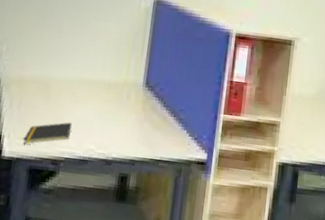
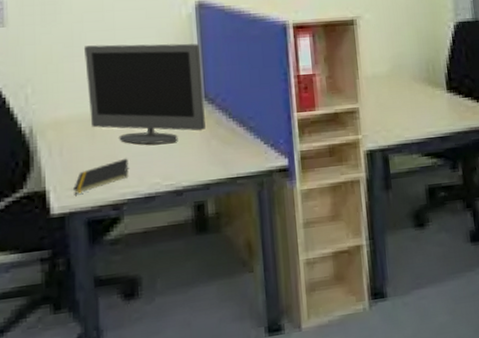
monitor: none [48,19,150,117] -> present [83,43,206,144]

